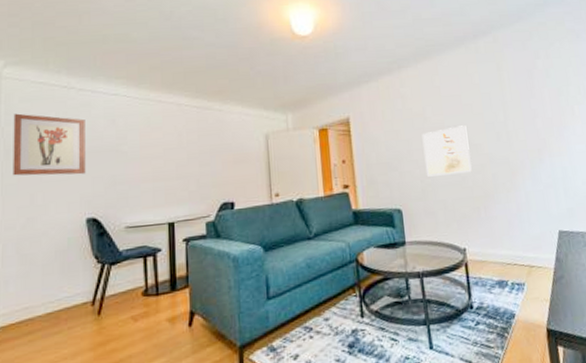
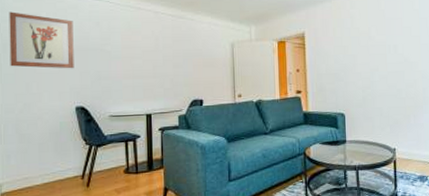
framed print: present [422,125,472,177] -> none [366,45,406,87]

